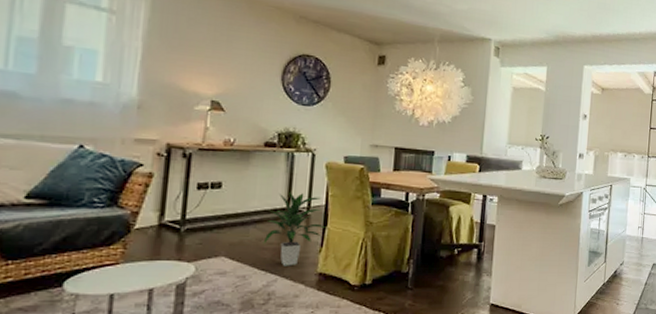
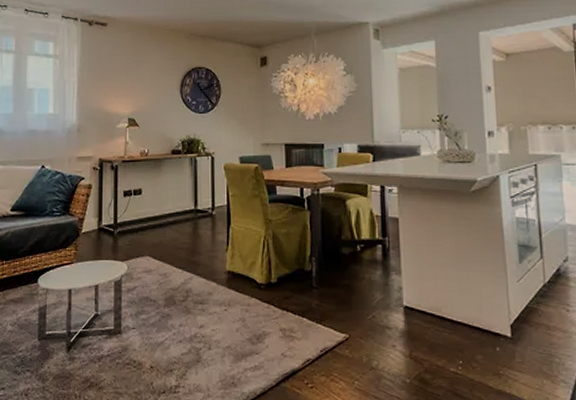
indoor plant: present [263,191,326,266] -> none [178,194,230,265]

